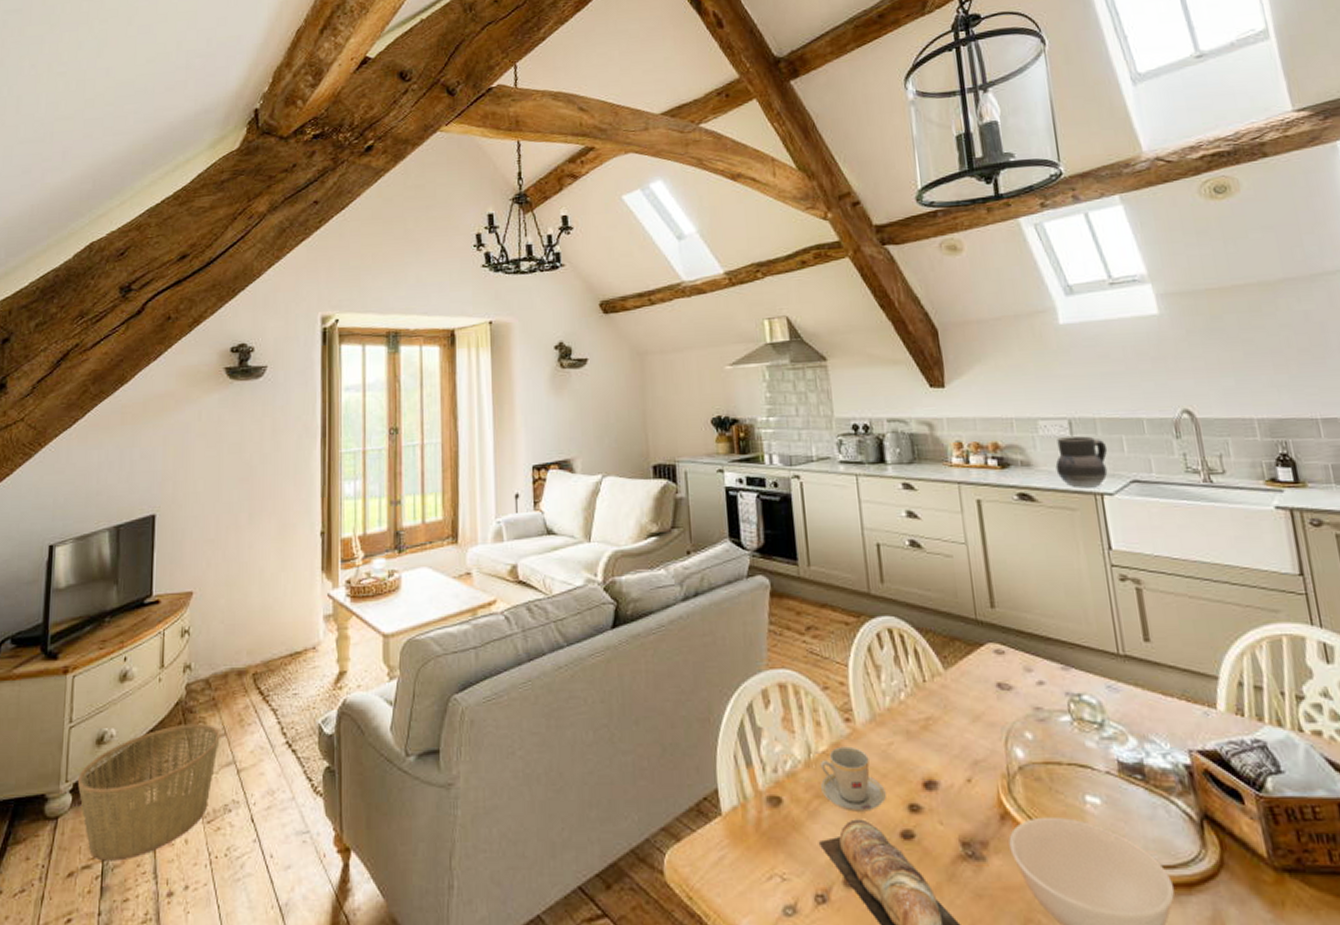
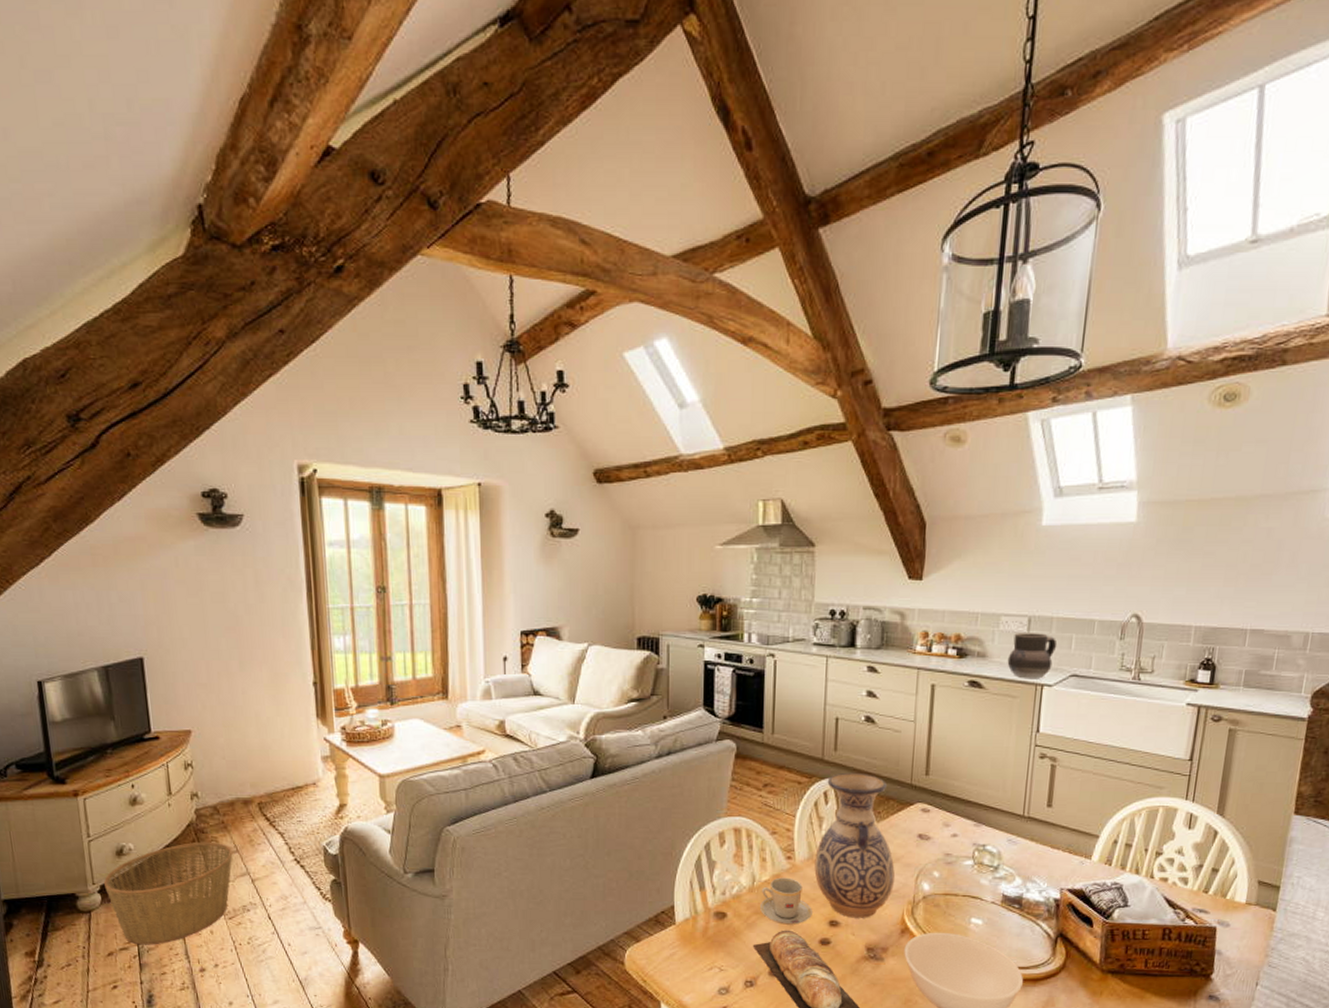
vase: none [878,608,980,800] -> present [814,772,895,918]

